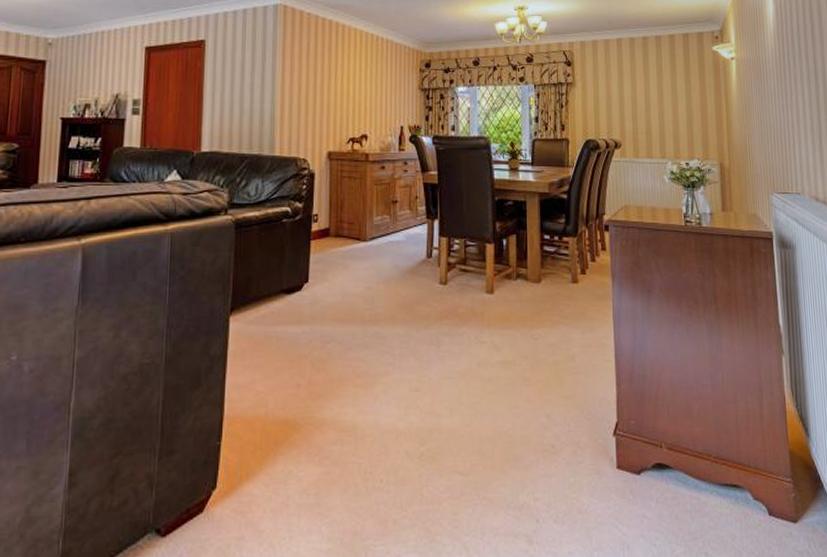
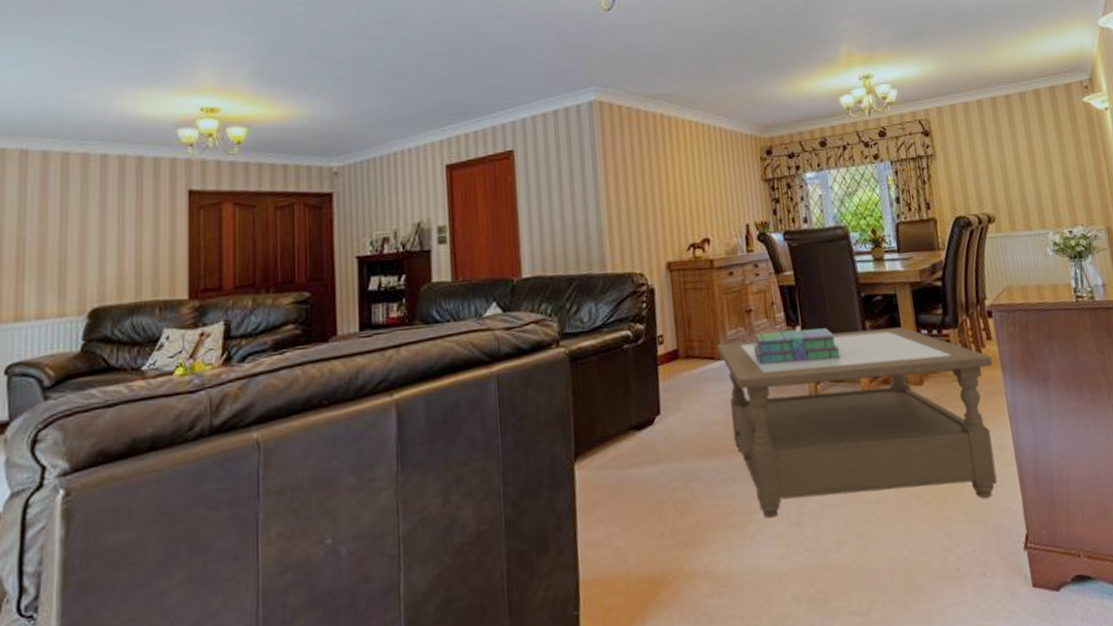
coffee table: none [364,227,605,388] -> present [717,327,998,519]
stack of books: none [395,221,471,252] -> present [753,328,841,365]

